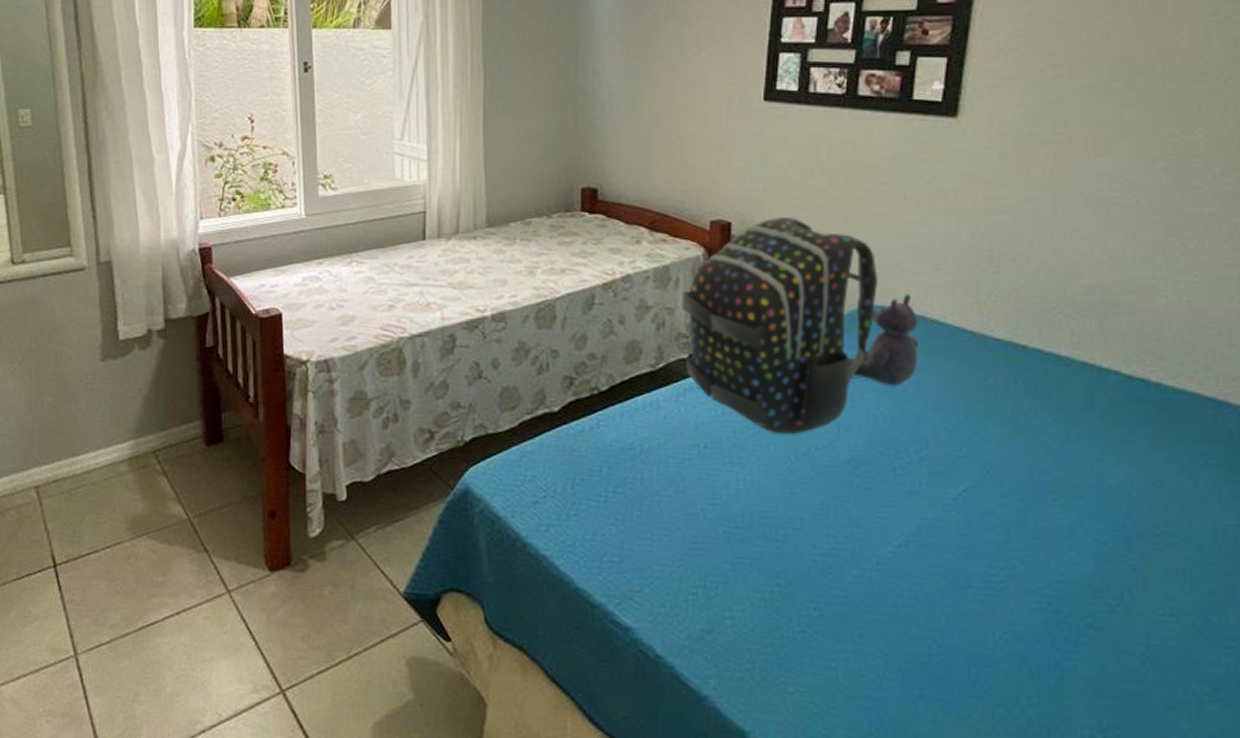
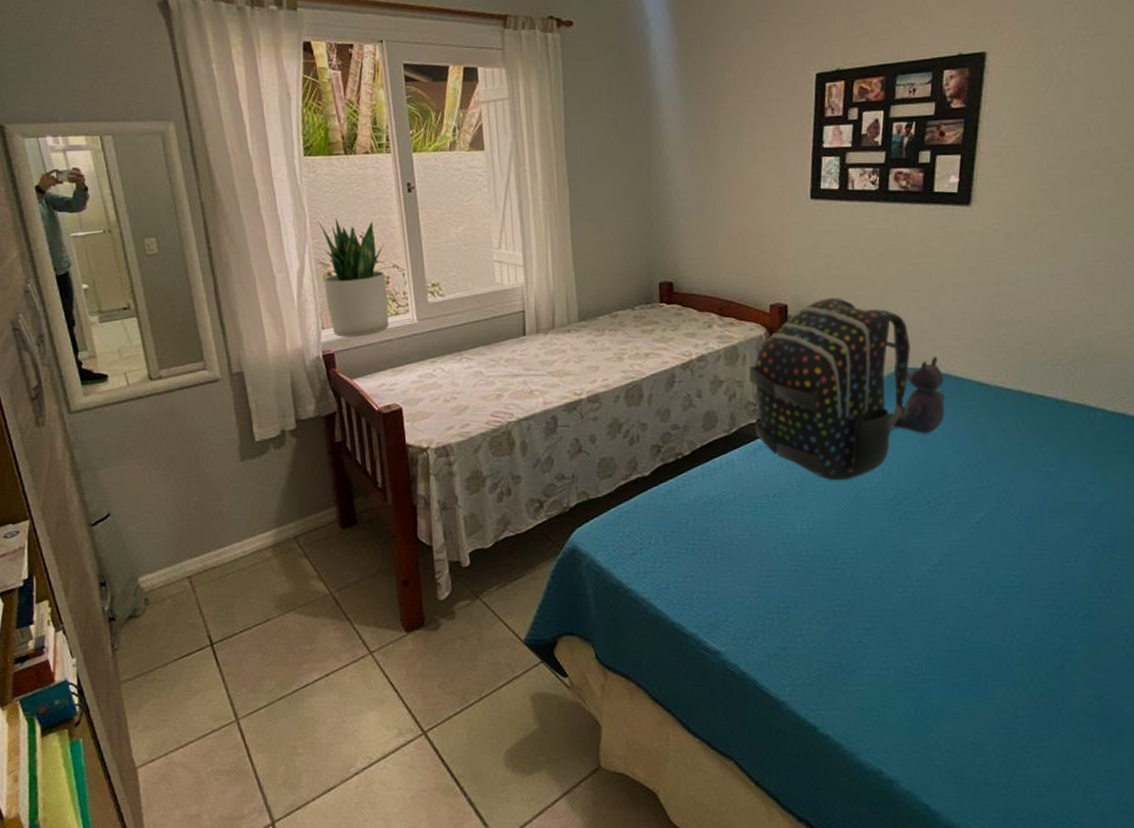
planter: none [204,96,275,230] -> present [318,217,389,337]

